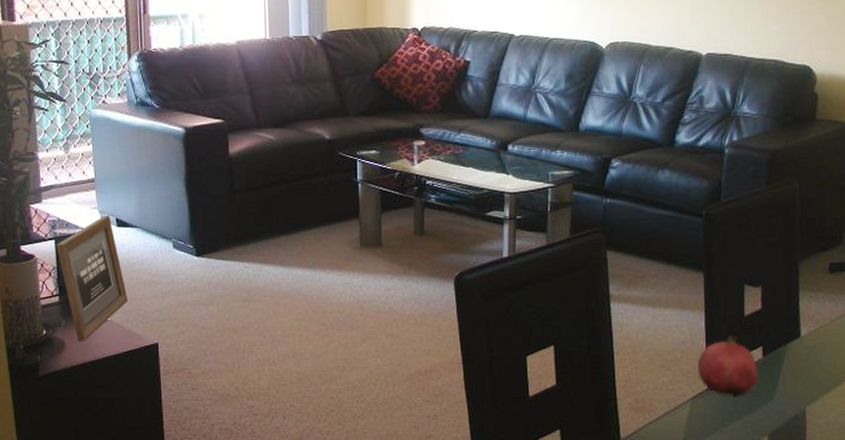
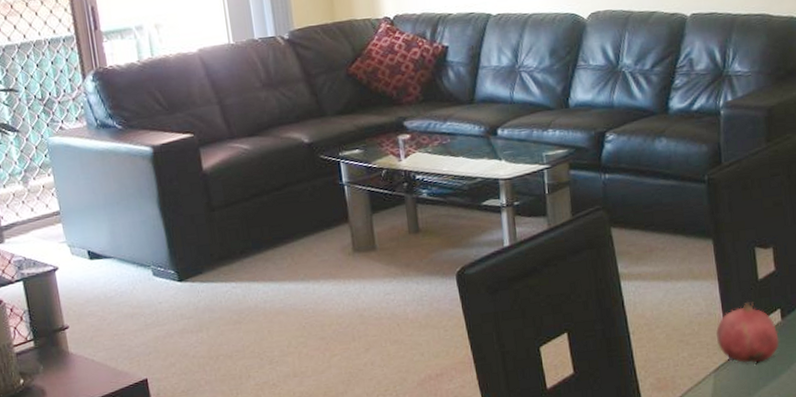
picture frame: present [56,216,128,342] -> none [25,249,110,387]

